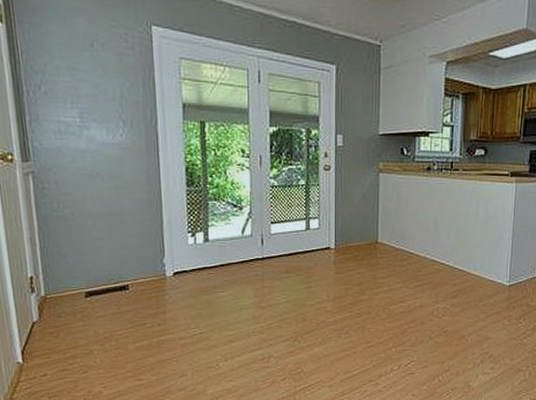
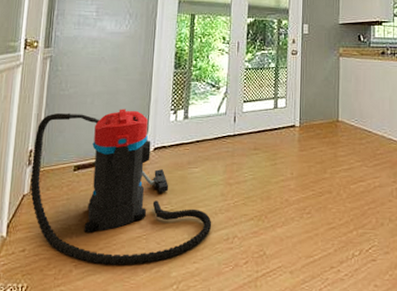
vacuum cleaner: none [33,231,246,386] -> present [30,109,212,265]

